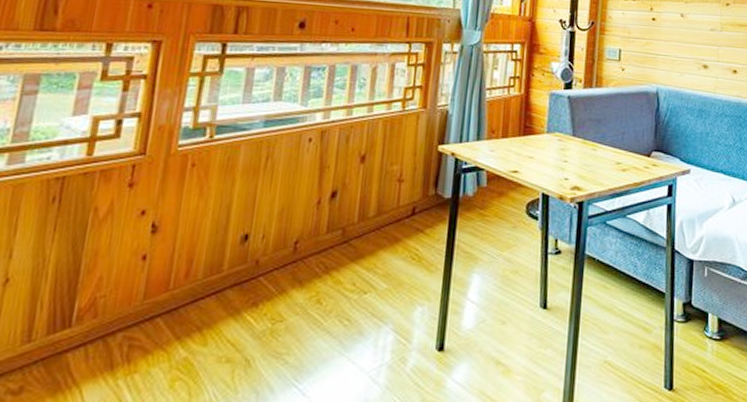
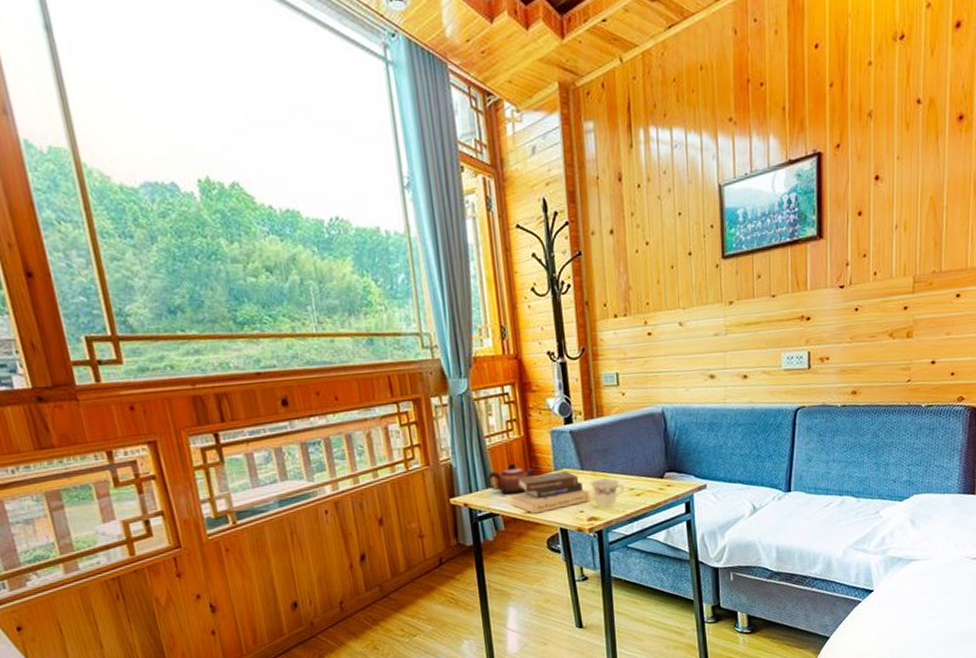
teapot: none [478,118,529,150] -> present [486,462,536,494]
books: none [499,134,578,174] -> present [511,471,591,514]
teacup: none [579,149,611,181] -> present [590,479,624,510]

